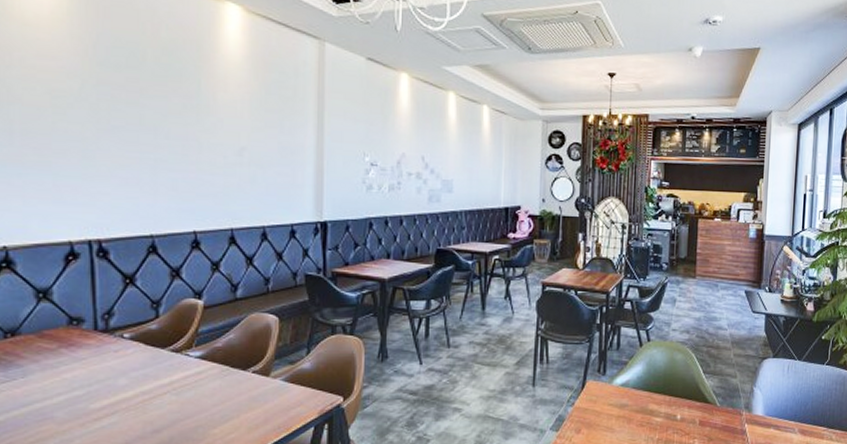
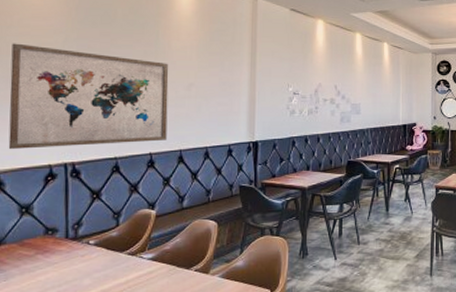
wall art: none [14,87,215,221] -> present [8,43,169,149]

